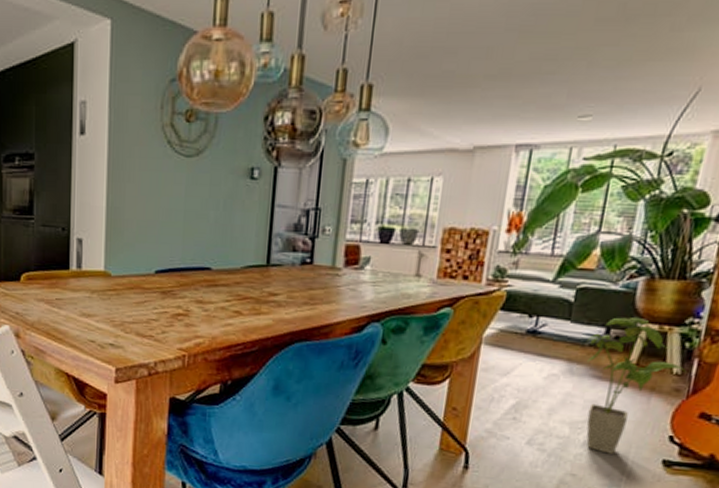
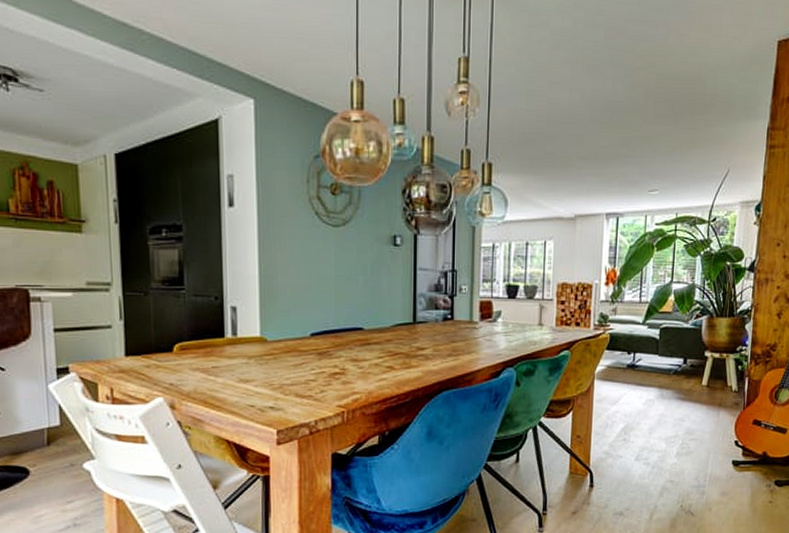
house plant: present [586,316,687,454] -> none [671,348,741,461]

